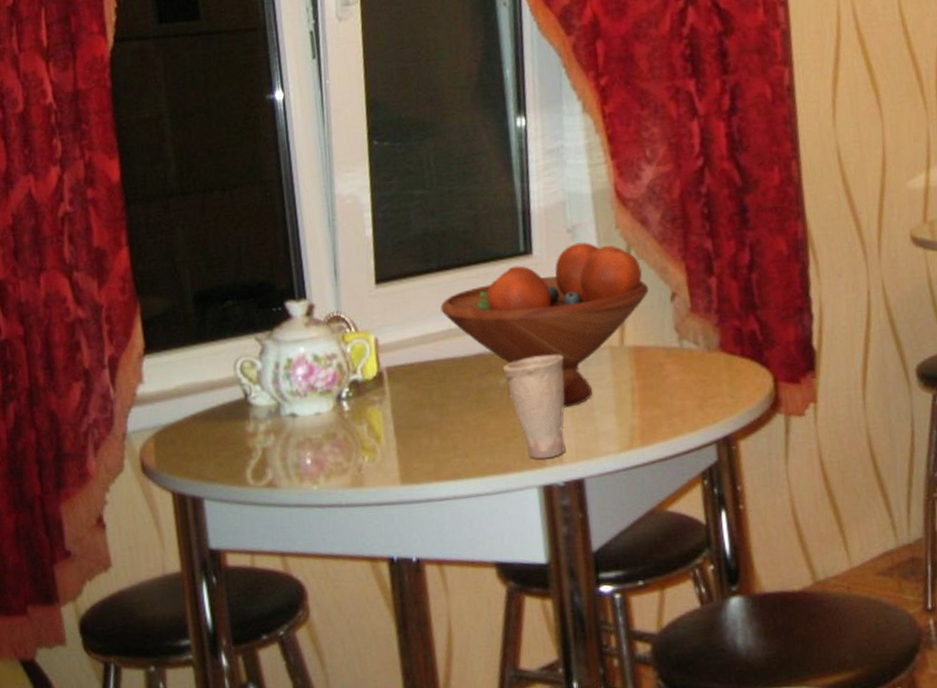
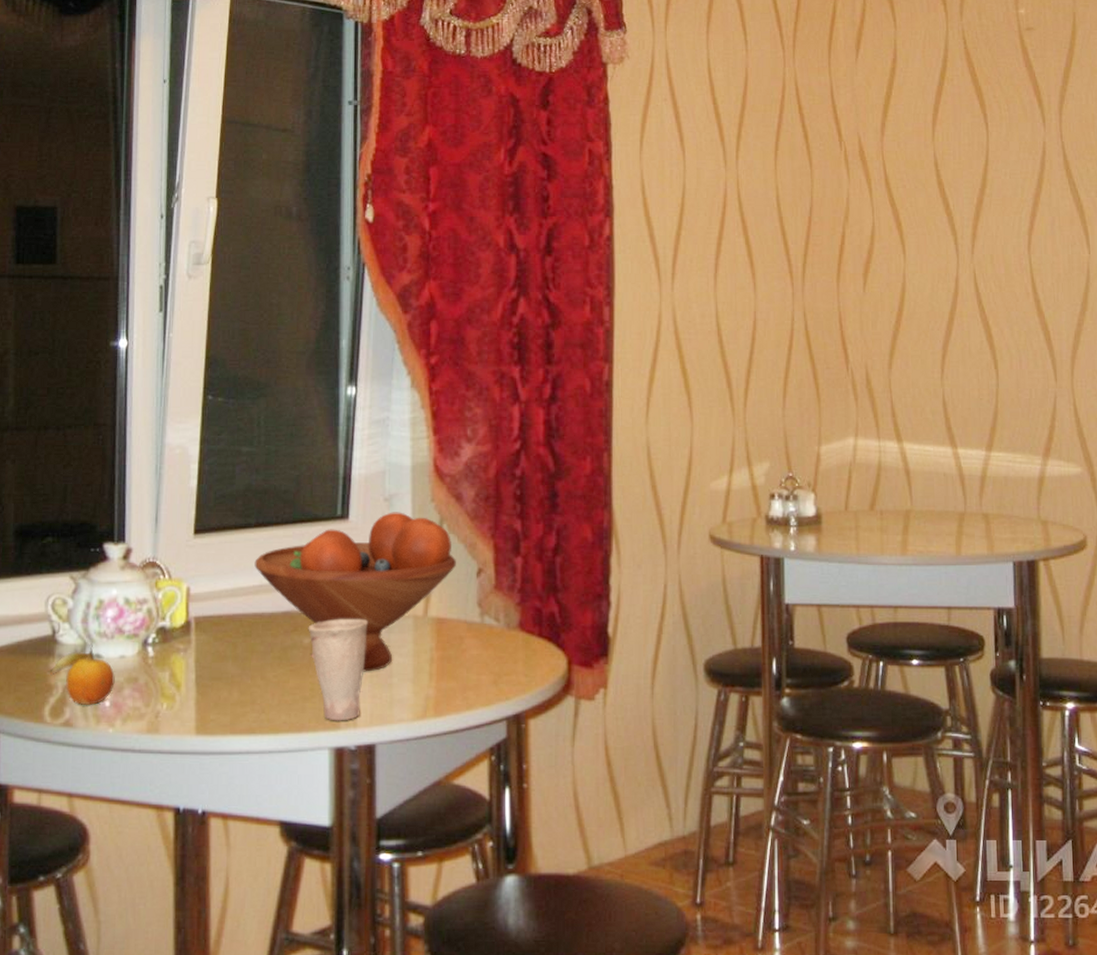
fruit: none [244,400,314,465] -> present [47,641,115,705]

